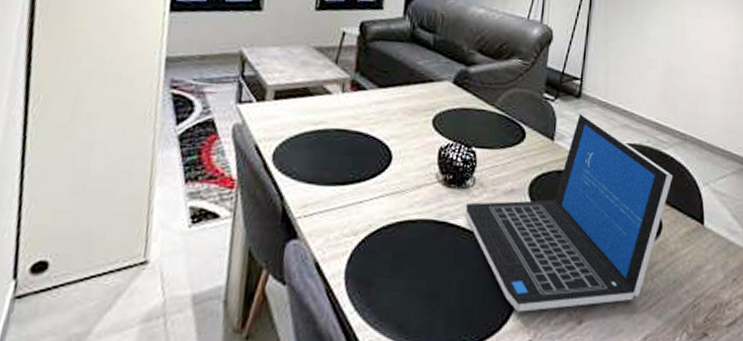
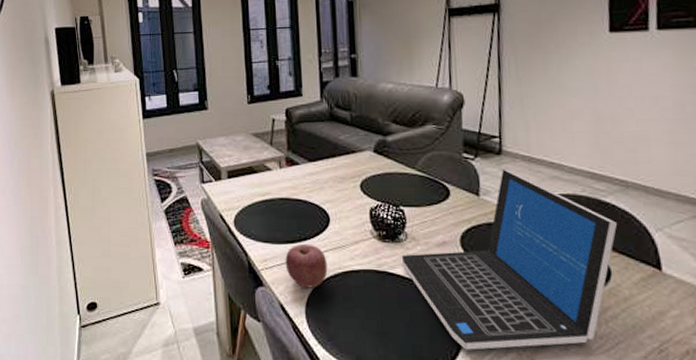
apple: none [329,186,381,242] -> present [285,243,328,288]

